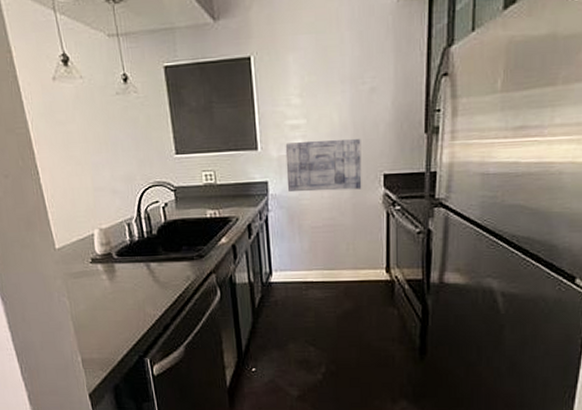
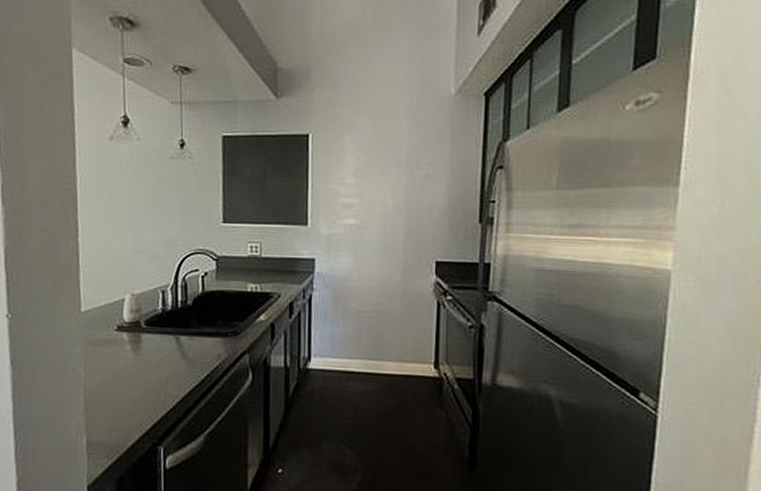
wall art: present [285,139,362,193] -> none [334,220,414,275]

